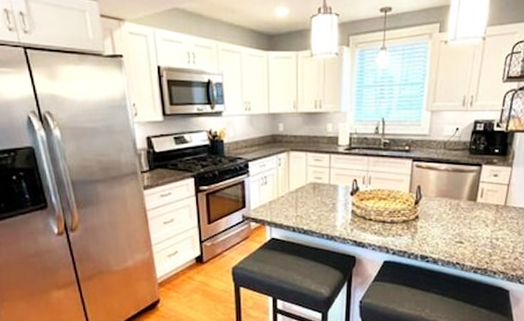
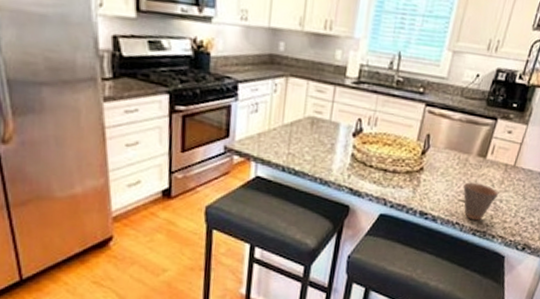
cup: none [459,224,494,260] -> present [463,182,499,221]

